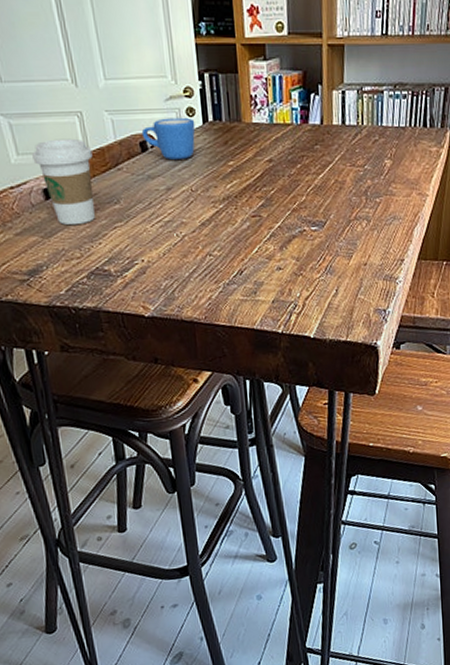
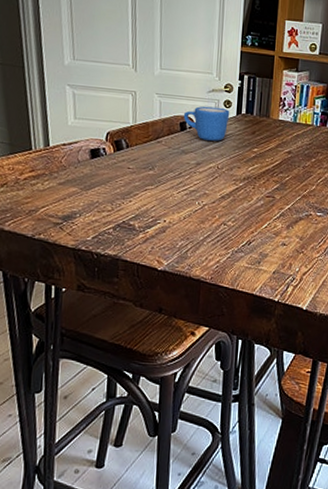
coffee cup: present [32,138,95,226] -> none [87,110,139,183]

